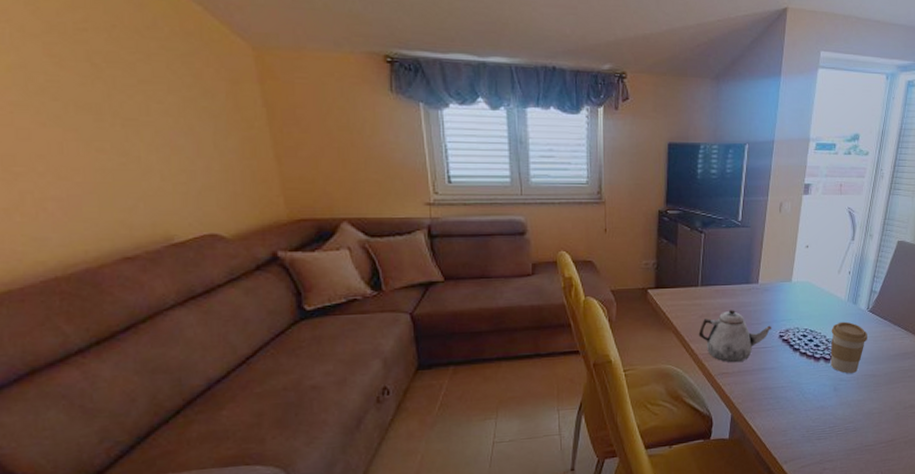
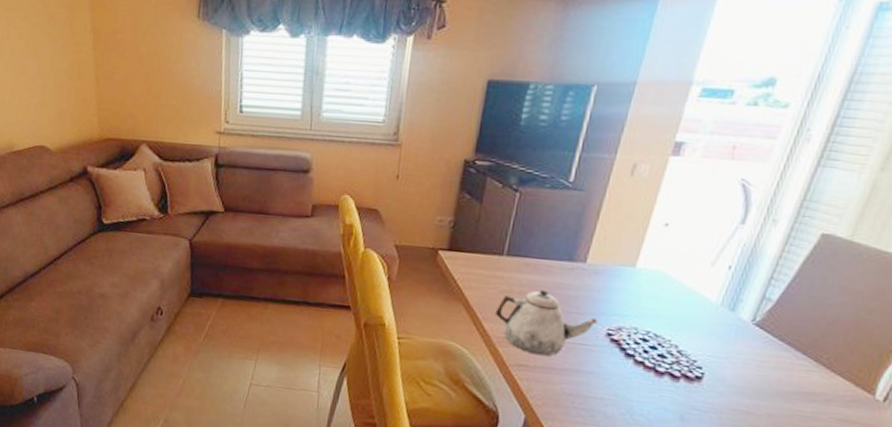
coffee cup: present [830,321,867,373] -> none [679,331,747,404]

